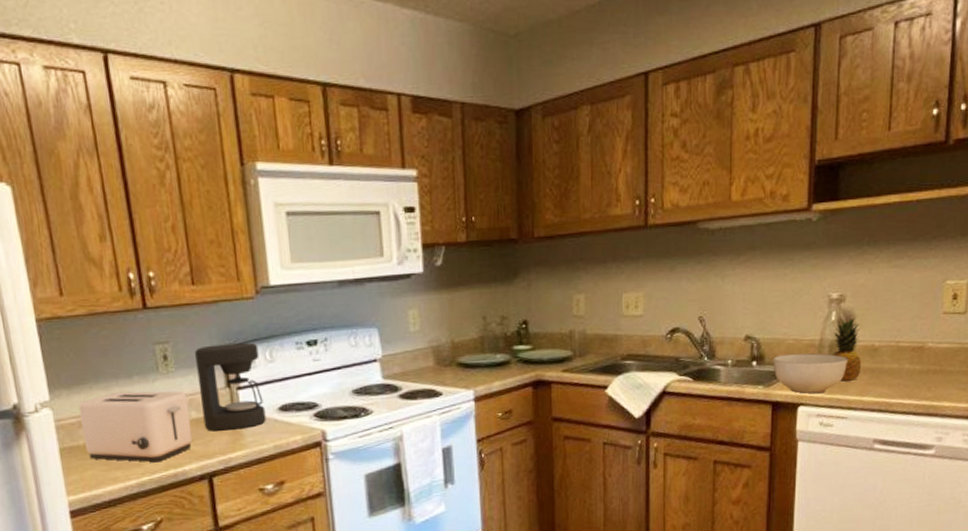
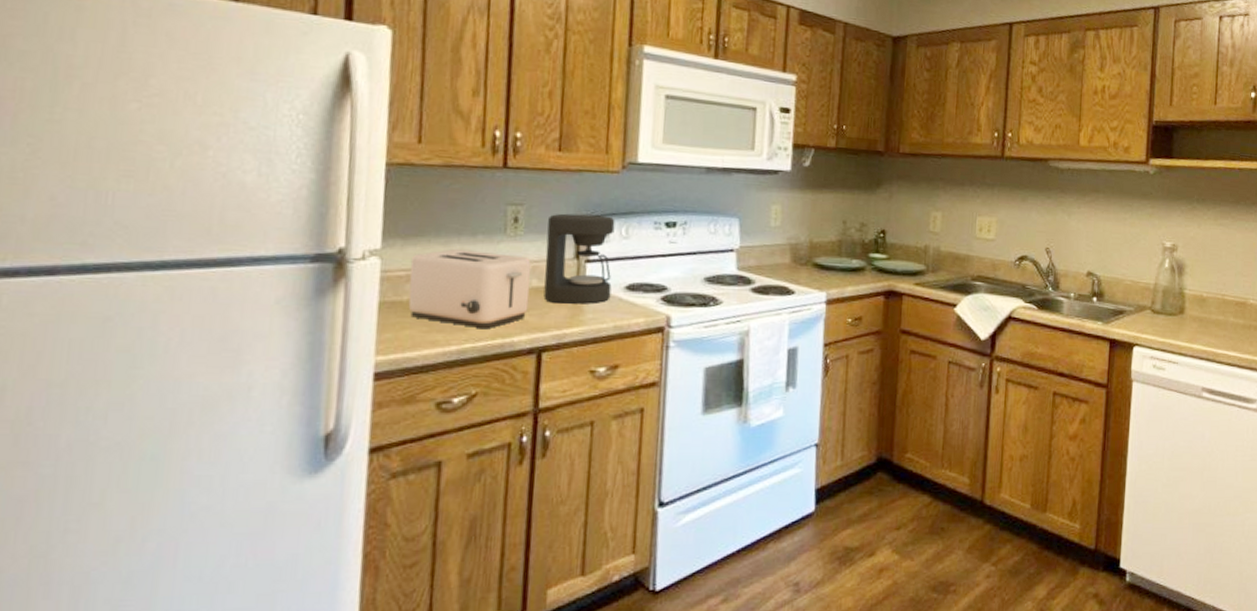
bowl: present [772,353,848,394] -> none [1111,294,1180,335]
fruit: present [832,317,862,381] -> none [1165,266,1192,327]

